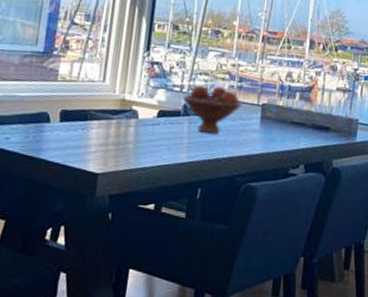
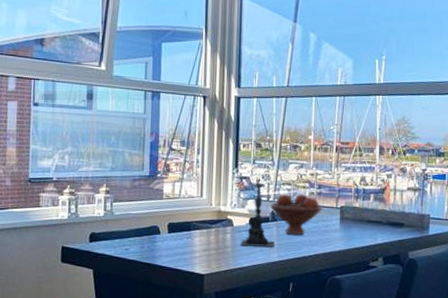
candle holder: none [145,61,185,146] -> present [241,175,275,247]

